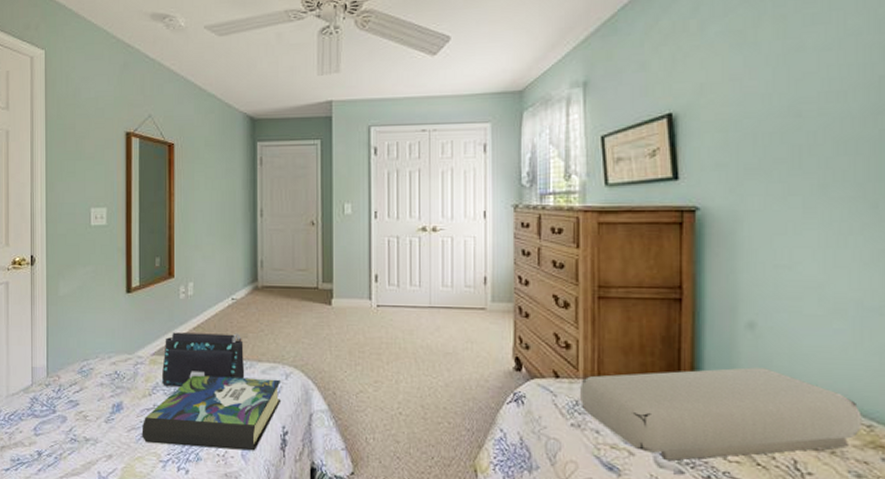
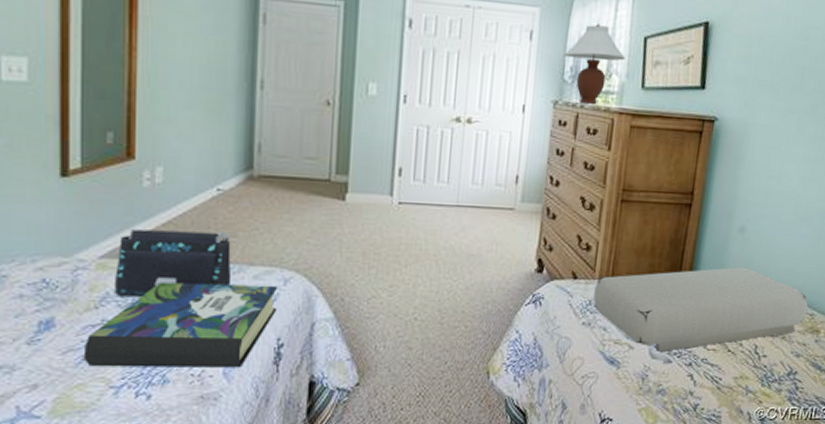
table lamp: none [518,130,585,206] -> present [563,24,627,106]

